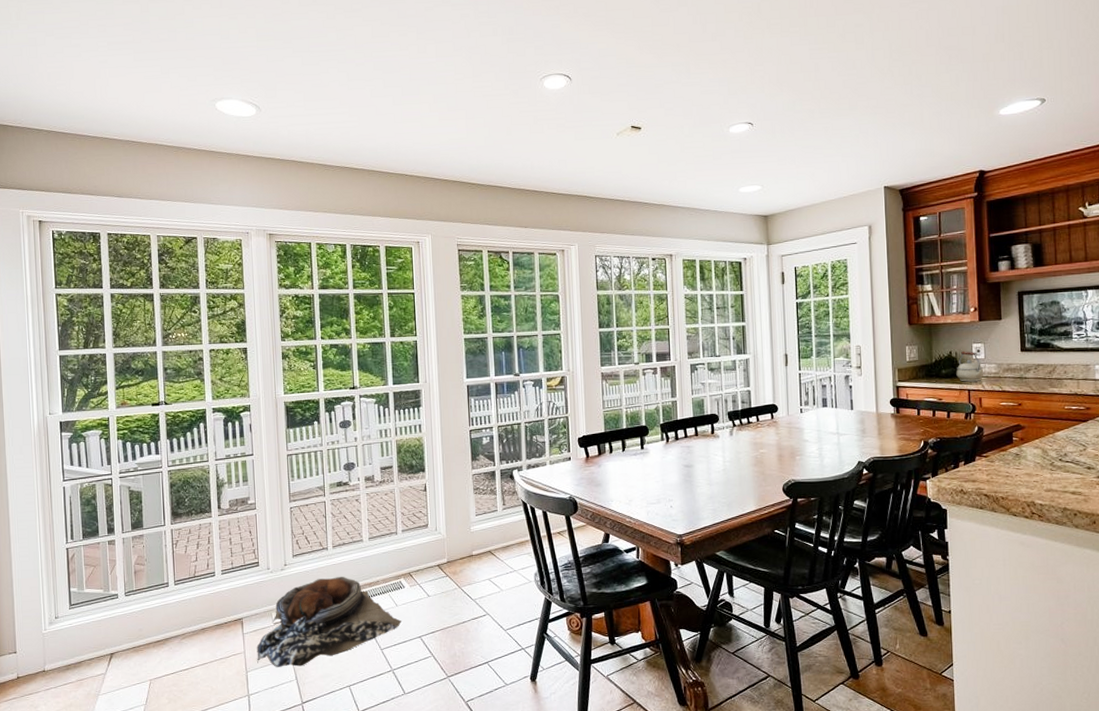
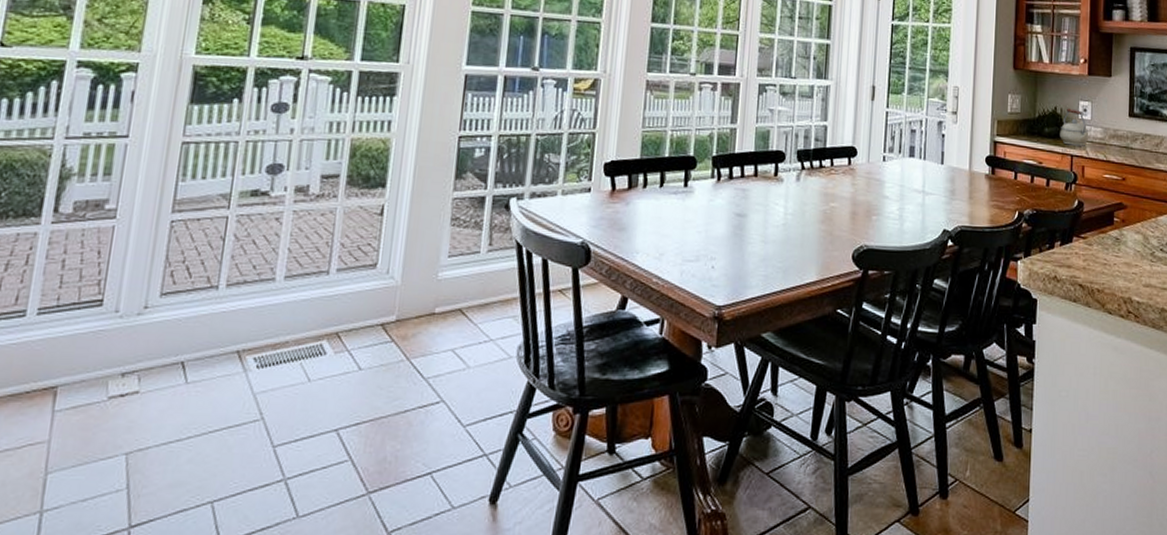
dog bed: present [256,577,401,667] -> none [67,331,312,468]

